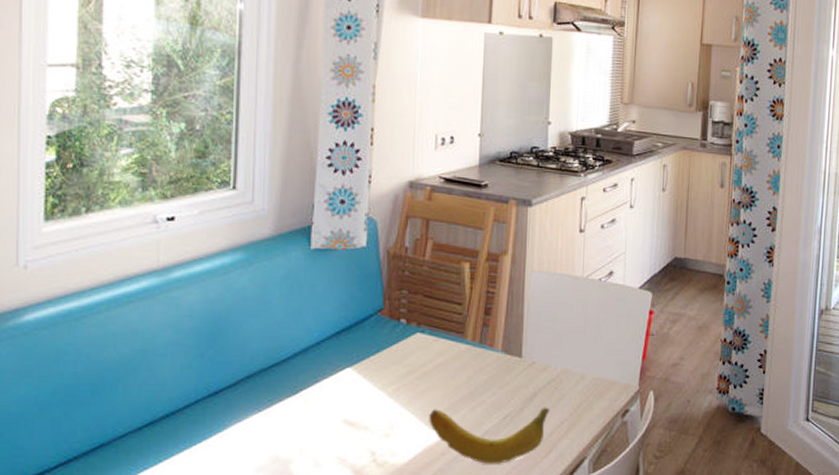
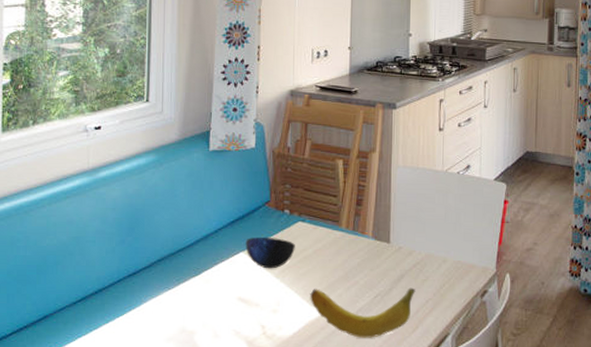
bowl: none [353,350,412,387] -> present [245,236,295,269]

